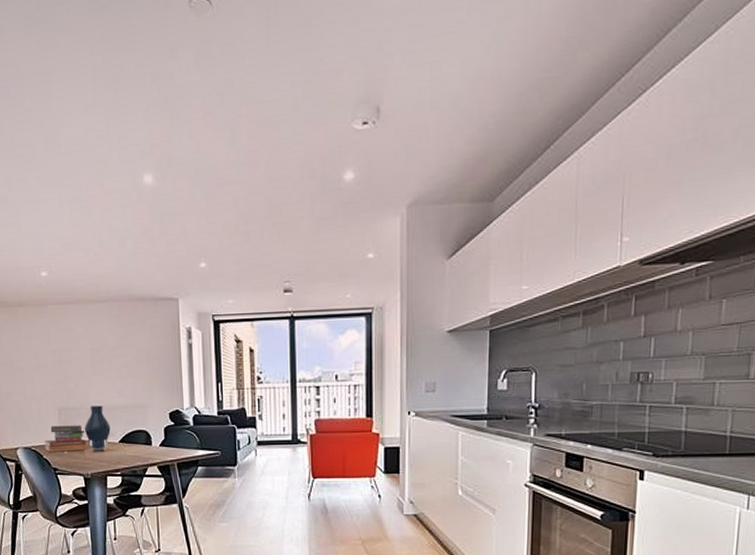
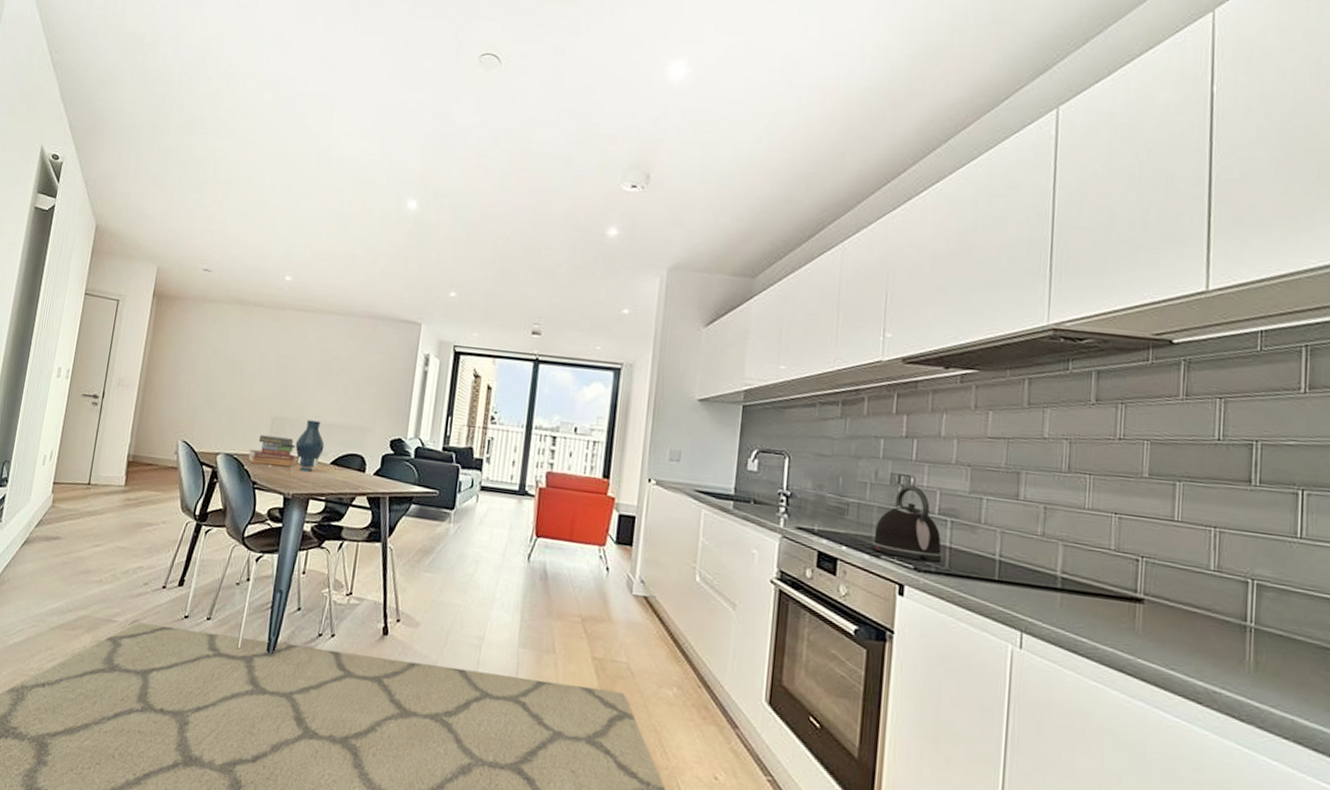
kettle: none [614,380,679,448] -> present [872,484,943,563]

